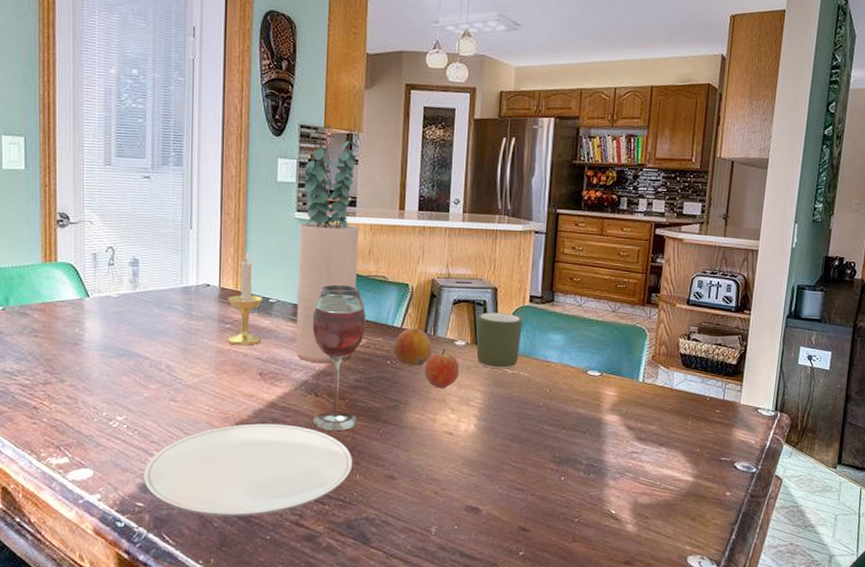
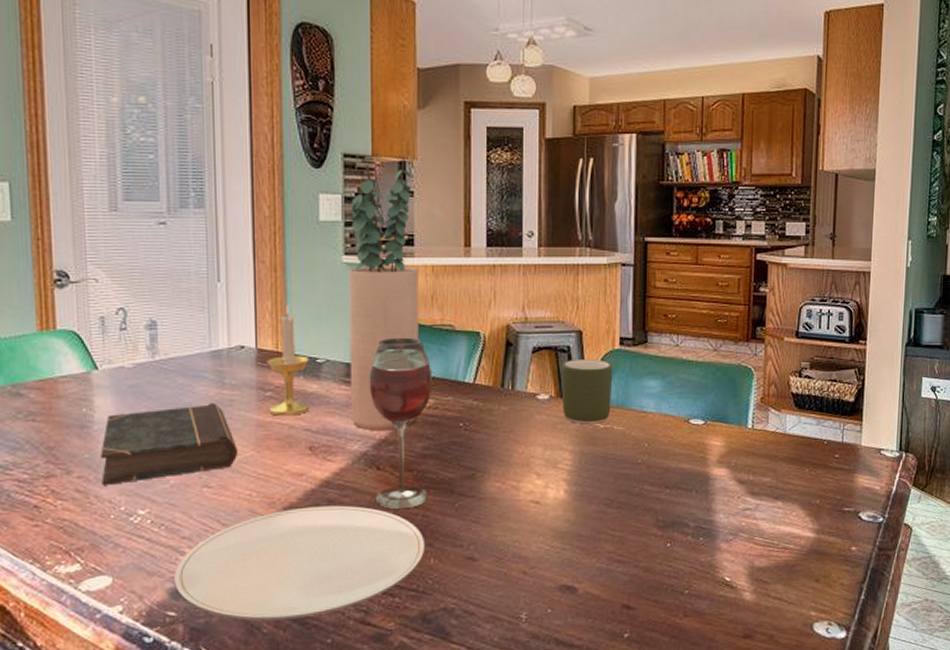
book: none [88,330,201,394] -> present [100,402,239,485]
fruit: present [393,327,432,366] -> none [466,382,511,428]
fruit: present [424,349,460,389] -> none [503,404,545,451]

